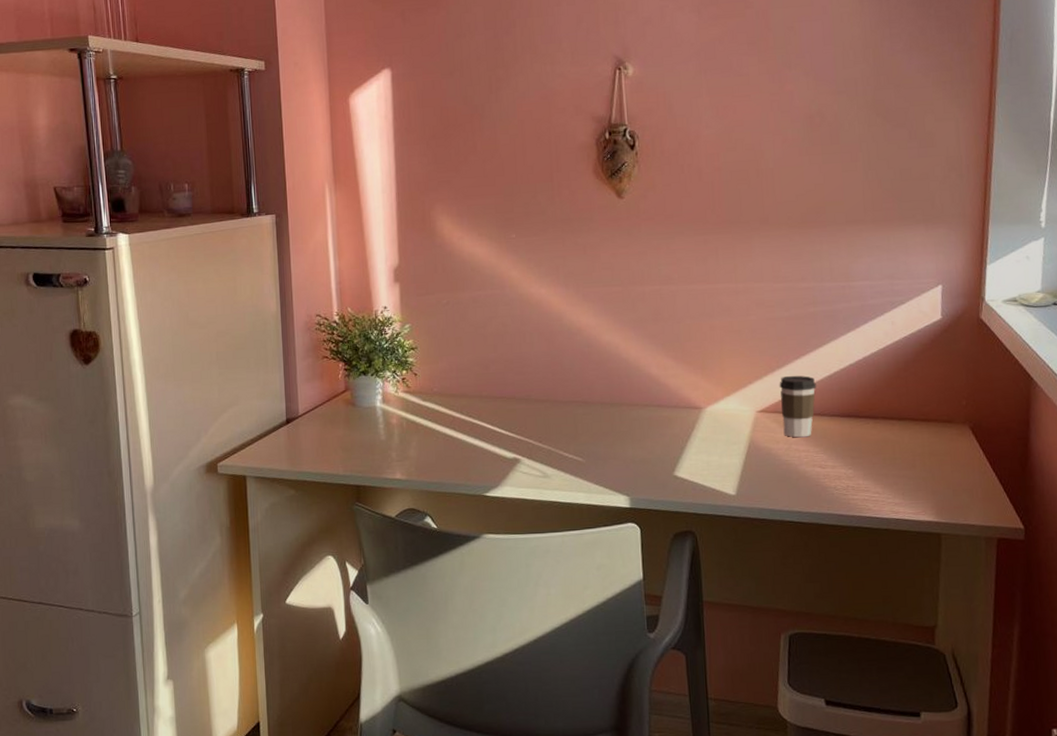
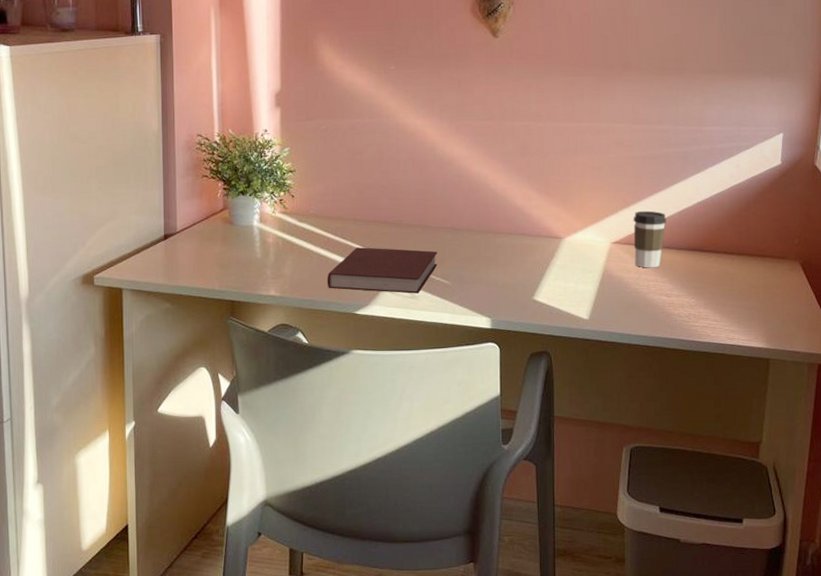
notebook: none [454,425,570,473] -> present [327,247,438,294]

